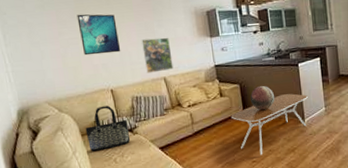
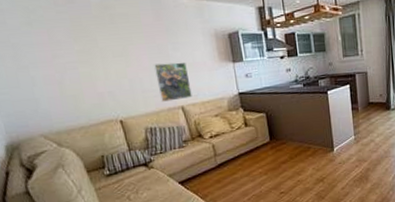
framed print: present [77,14,121,56] -> none [74,34,130,82]
tote bag: present [85,106,130,152] -> none [91,138,145,189]
coffee table: present [231,93,308,155] -> none [257,122,337,186]
decorative globe: present [250,86,275,111] -> none [277,114,303,140]

